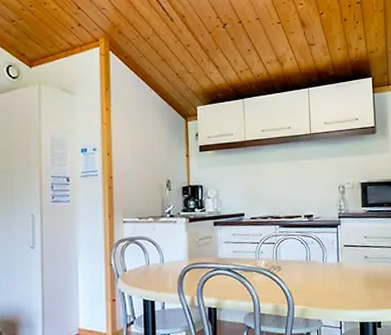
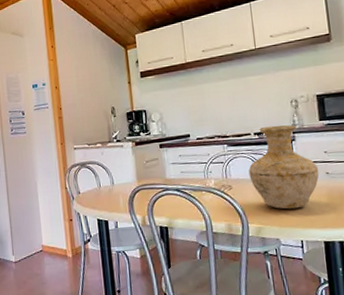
vase: none [297,209,359,291] -> present [248,125,319,210]

